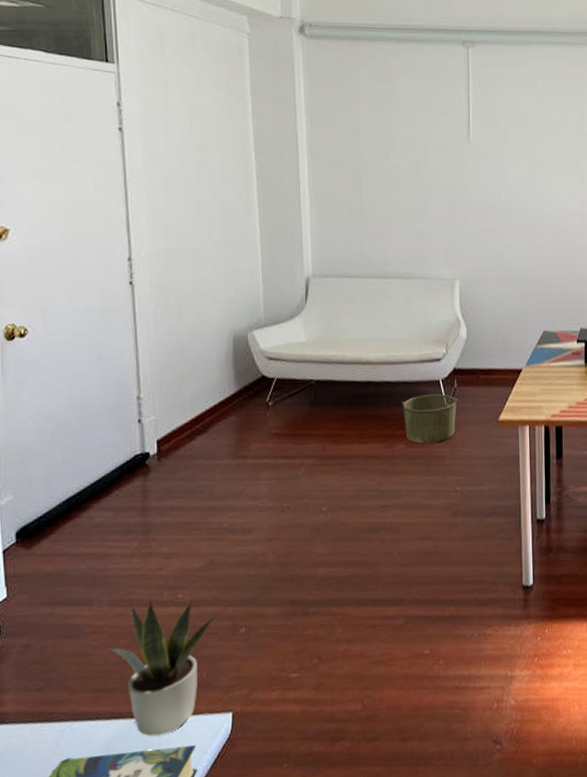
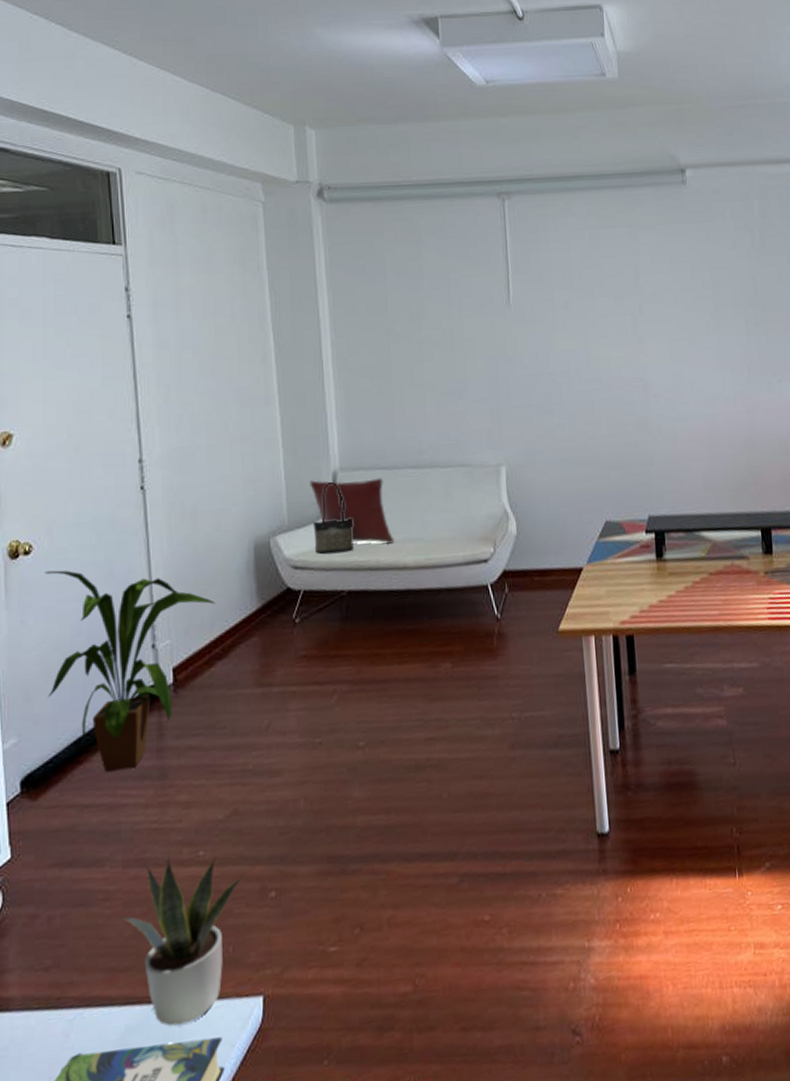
house plant: none [39,352,197,527] -> present [45,570,216,772]
pillow: none [285,284,359,342] -> present [310,478,395,544]
tote bag: none [287,286,323,349] -> present [313,481,354,555]
basket: present [402,393,458,444] -> none [446,601,510,662]

